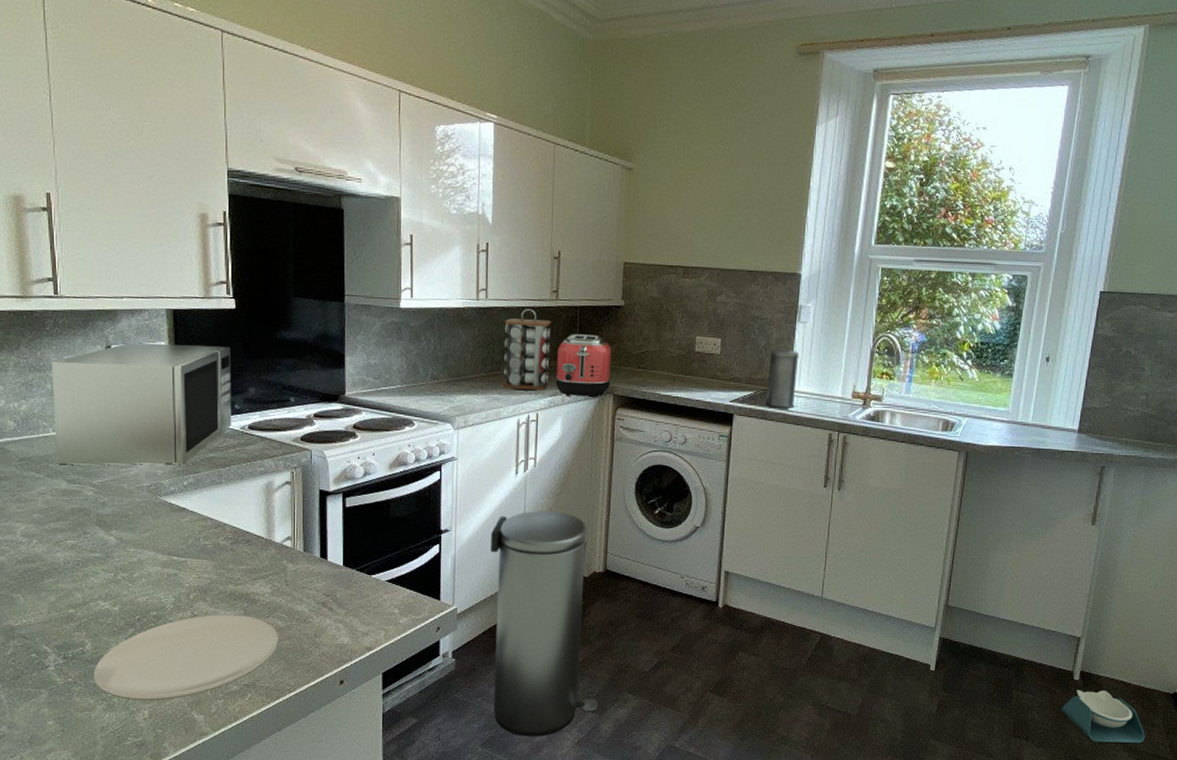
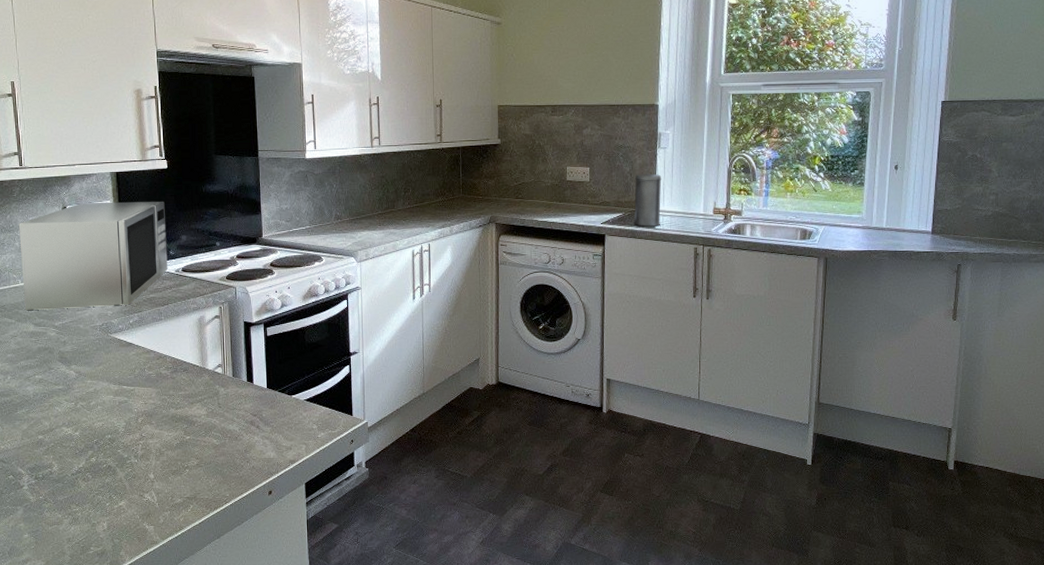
plate: present [93,615,278,701] -> none [60,435,214,514]
pedal bin: present [491,511,598,737] -> none [394,331,498,538]
spice rack: present [502,308,552,391] -> none [396,151,439,224]
toaster: present [554,334,613,398] -> none [442,171,493,228]
pet bowl: present [1061,690,1145,744] -> none [938,479,1025,530]

